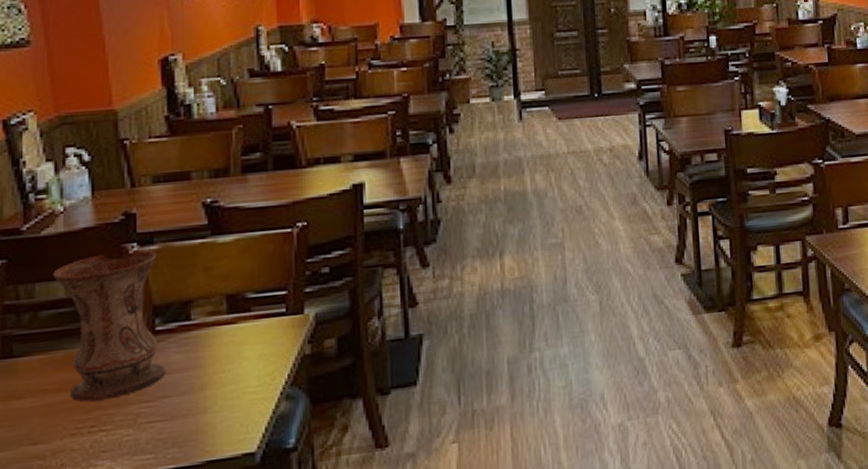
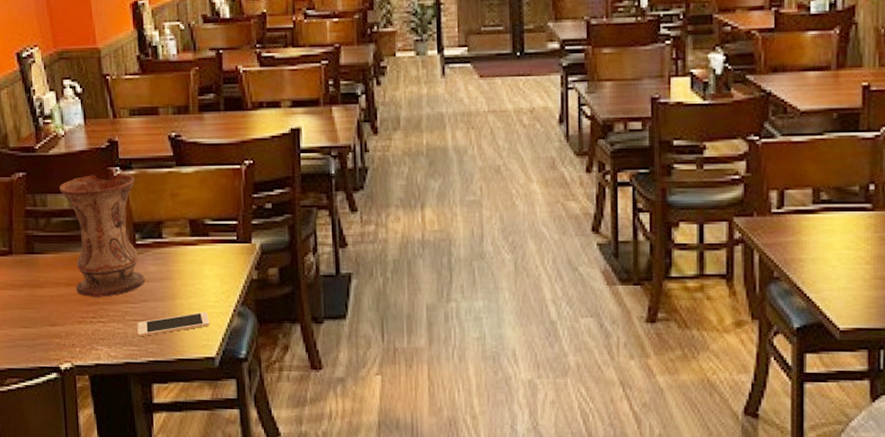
cell phone: none [153,399,249,442] -> present [137,311,209,337]

